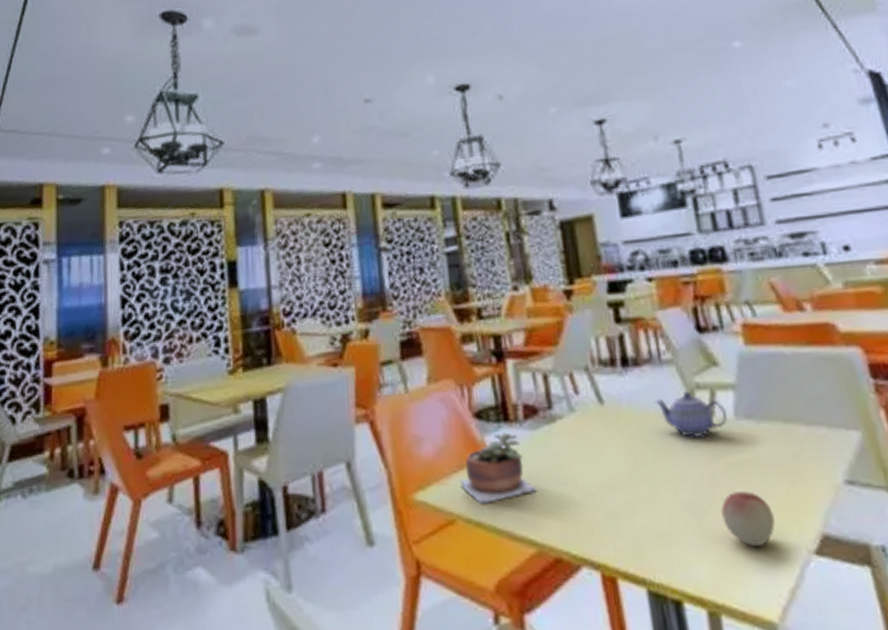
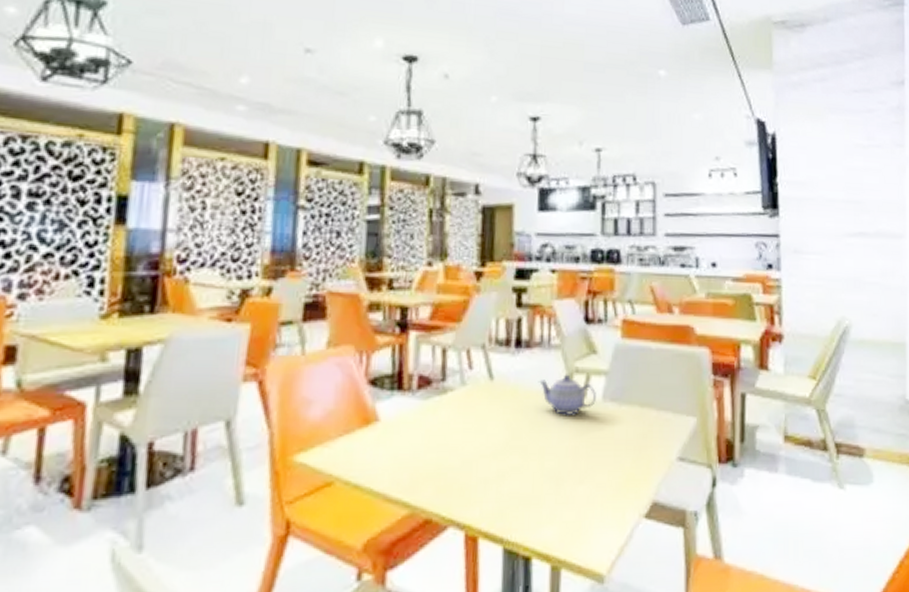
succulent plant: present [460,432,537,504] -> none [344,400,419,467]
fruit: present [721,491,775,548] -> none [577,464,618,512]

